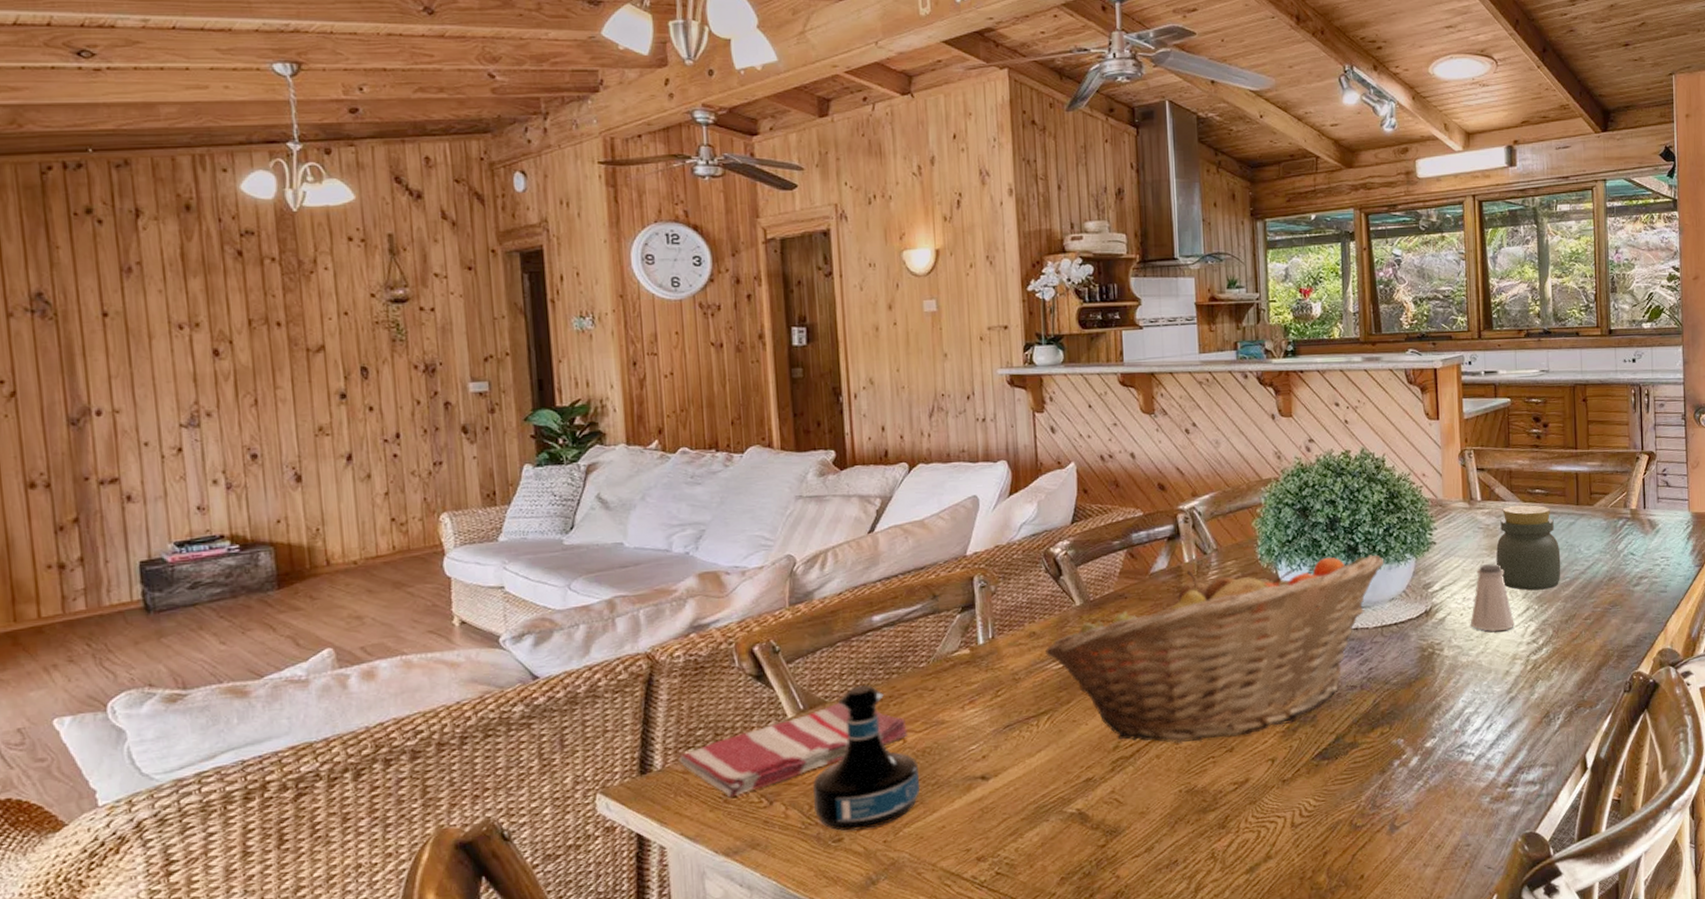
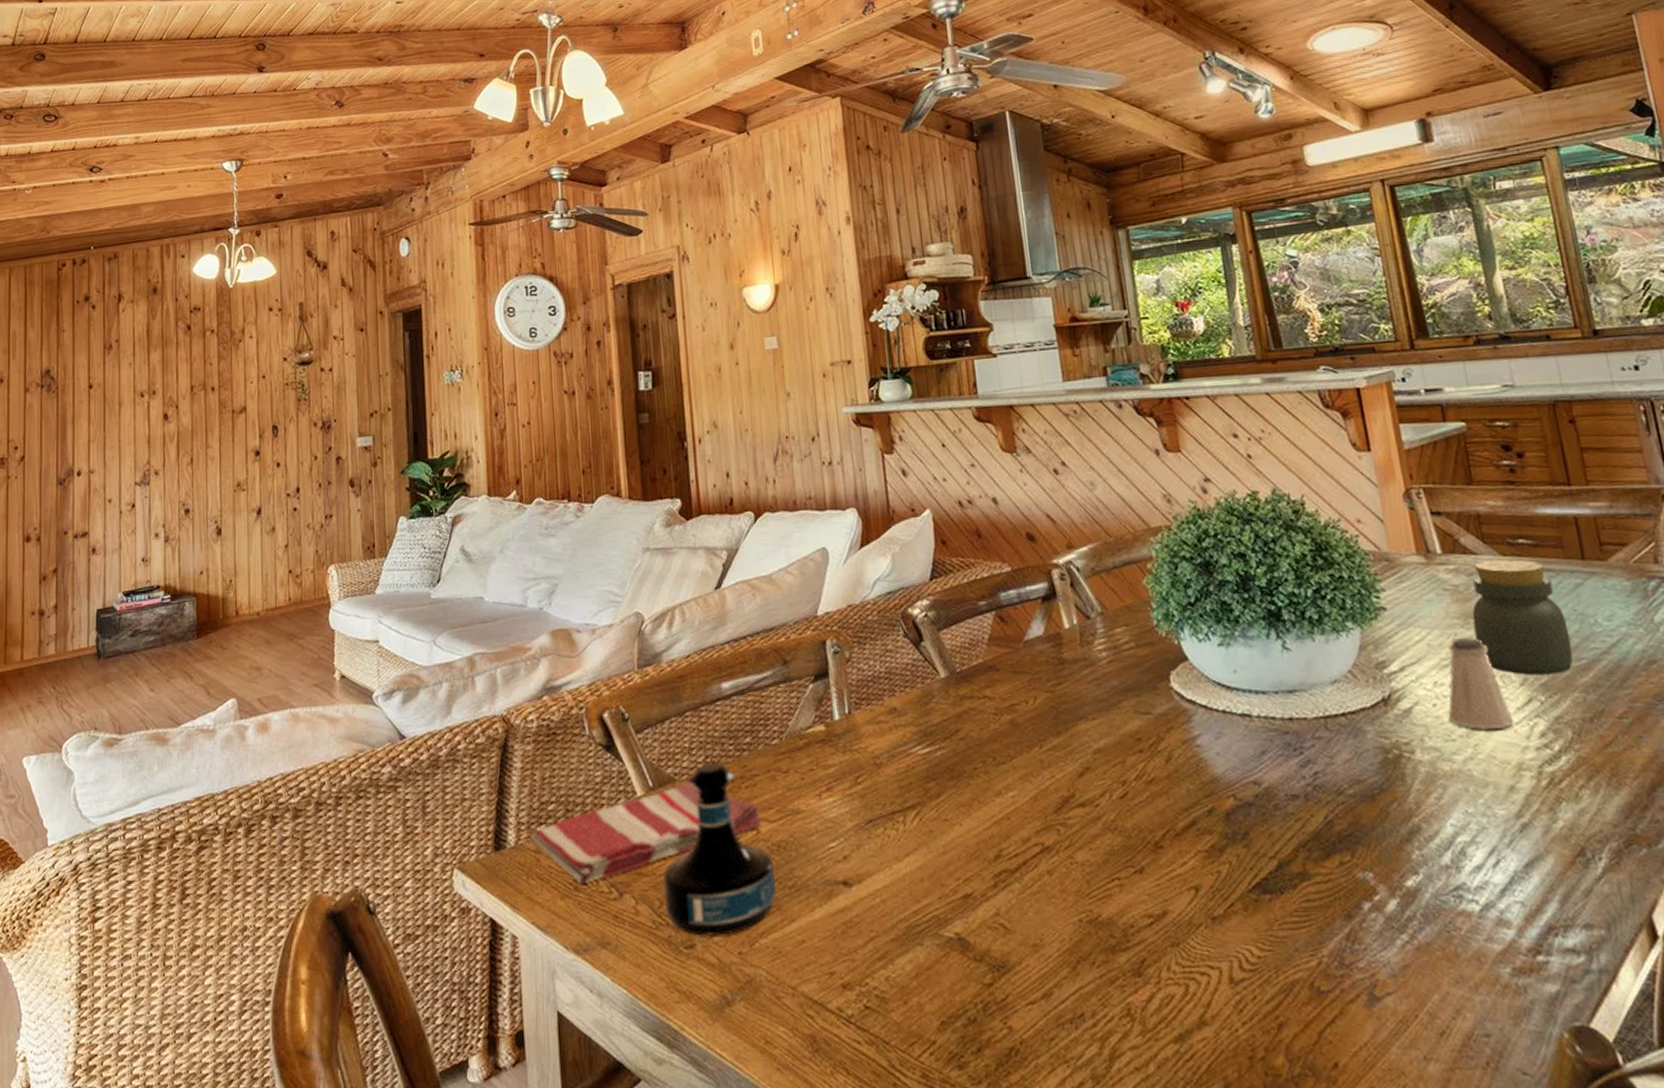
fruit basket: present [1045,554,1385,743] -> none [909,622,1319,857]

